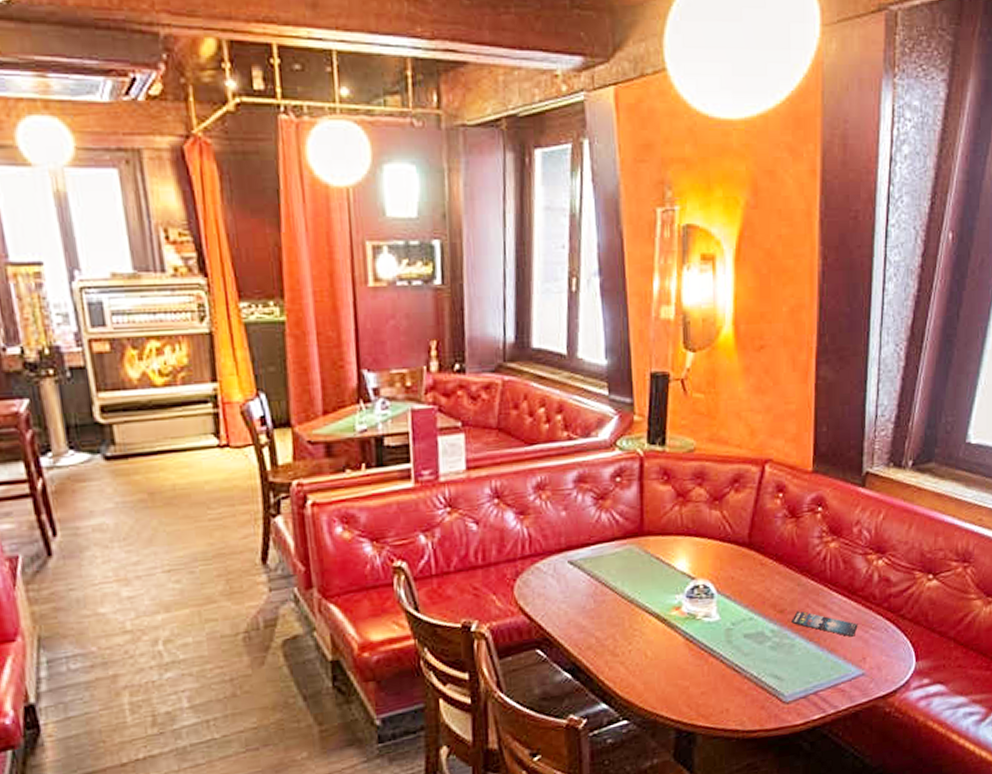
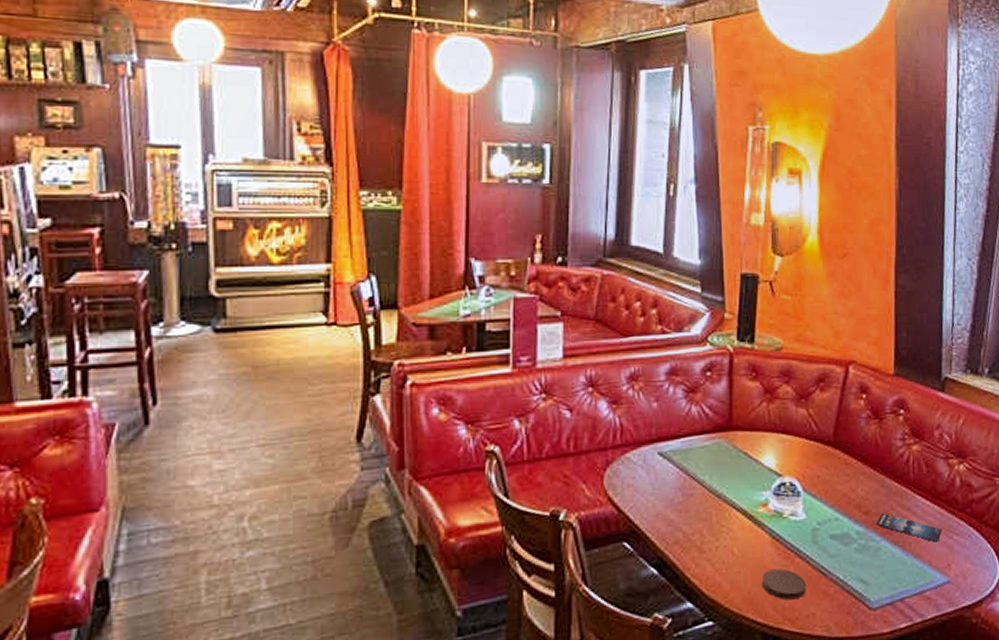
coaster: none [675,668,720,698] -> present [761,568,806,600]

